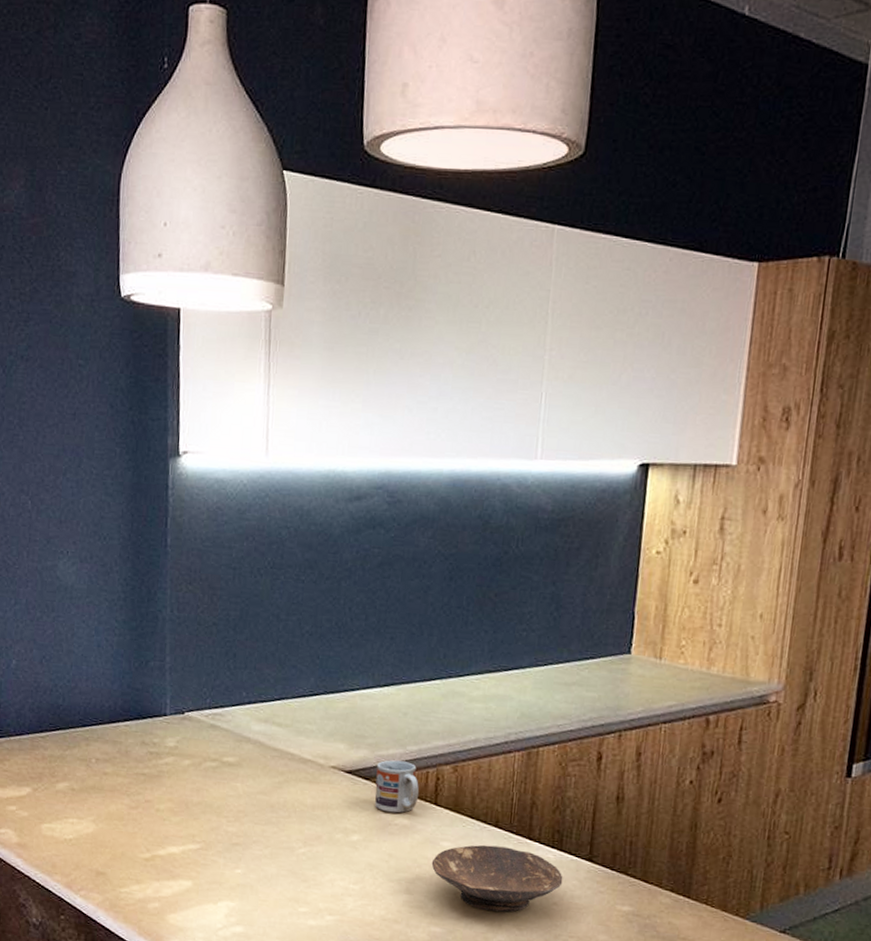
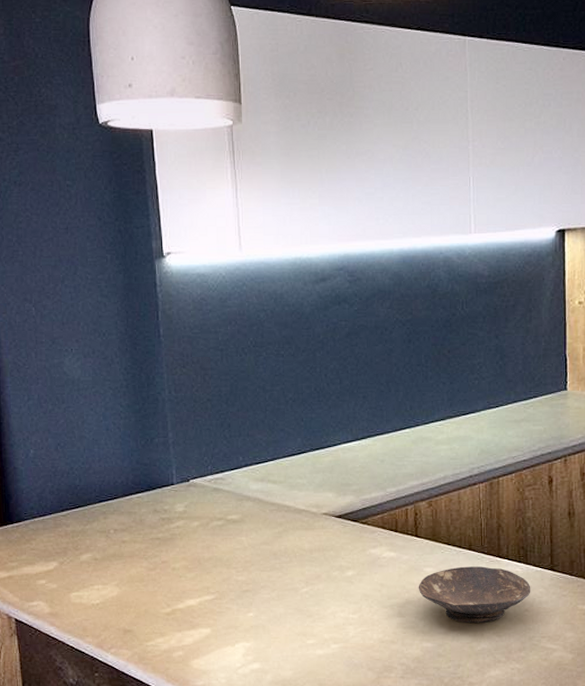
cup: present [374,760,419,813] -> none [363,502,401,548]

